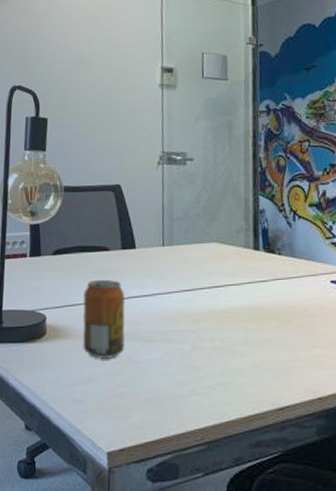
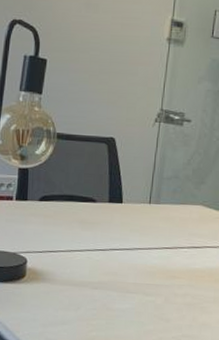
beverage can: present [82,279,125,360] -> none [60,229,107,305]

